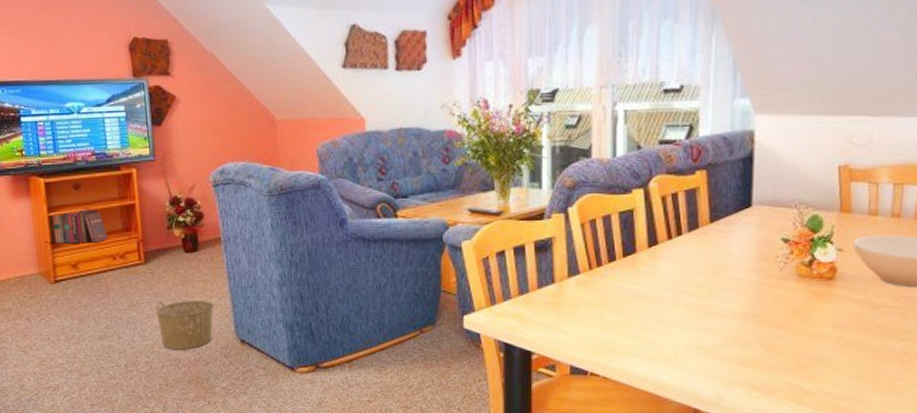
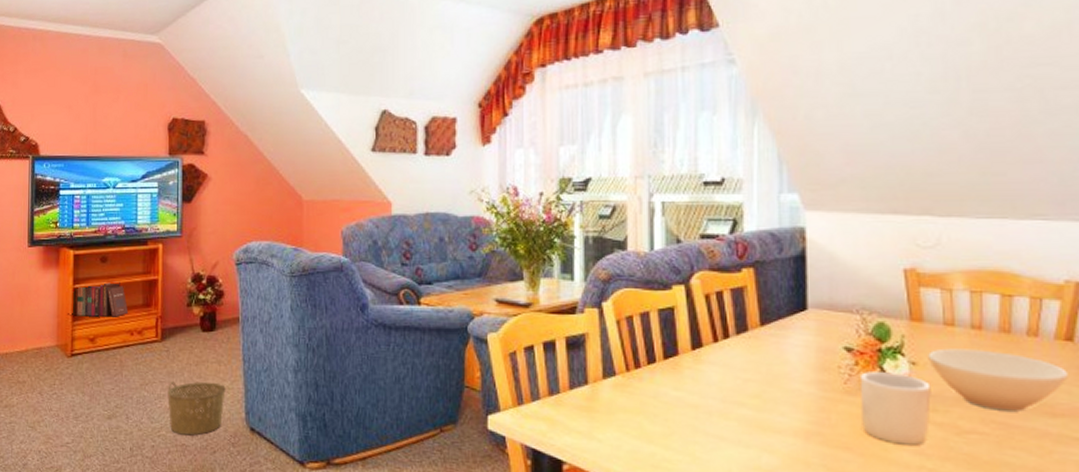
mug: none [792,259,853,320] -> present [859,372,931,445]

